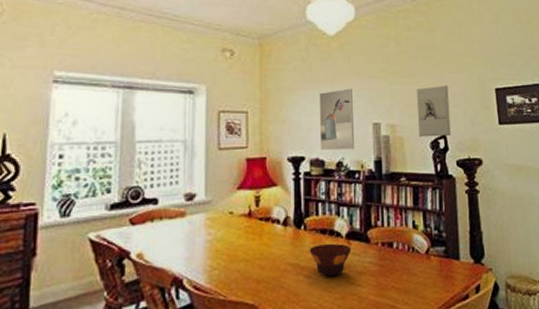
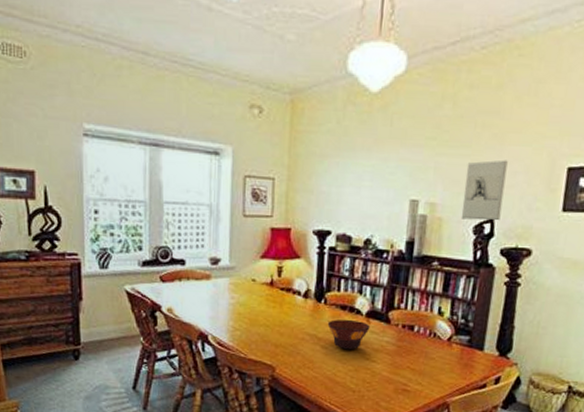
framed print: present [319,88,355,151] -> none [348,158,392,228]

